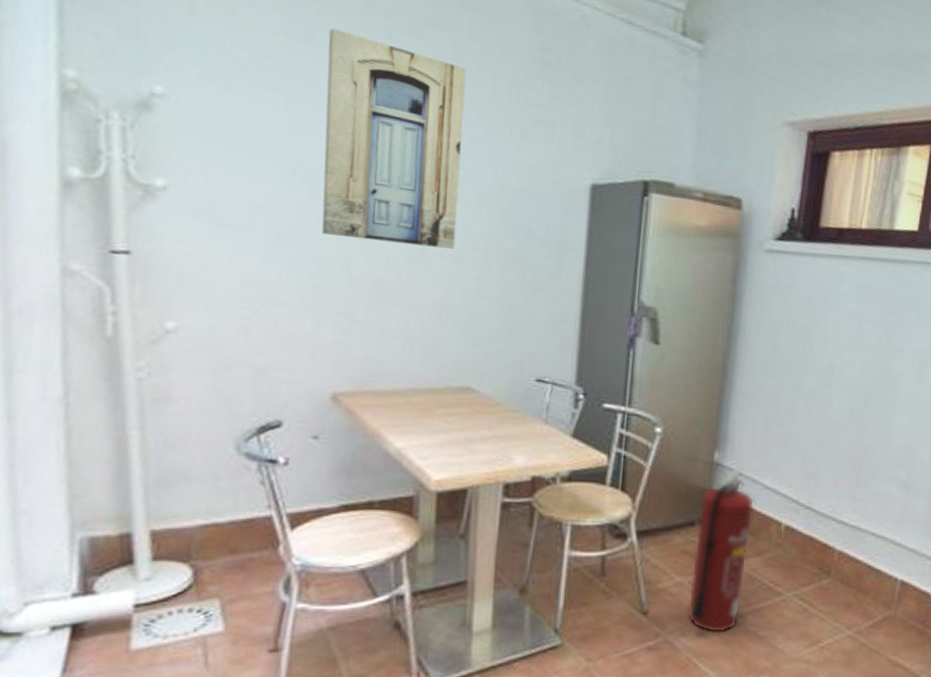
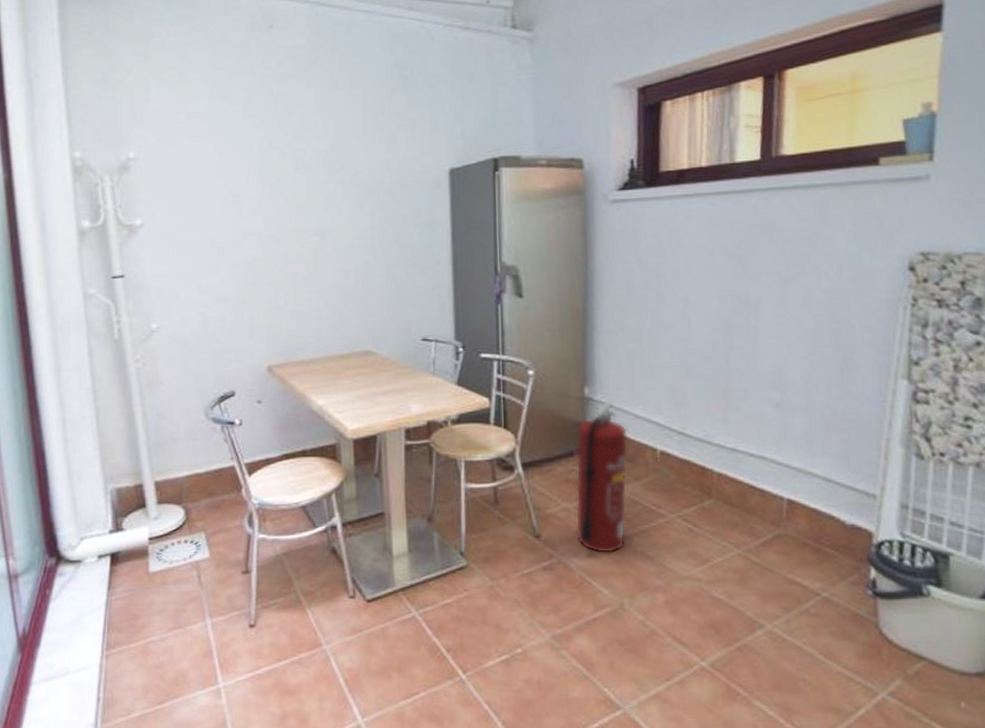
wall art: present [322,28,467,249] -> none [239,84,347,243]

